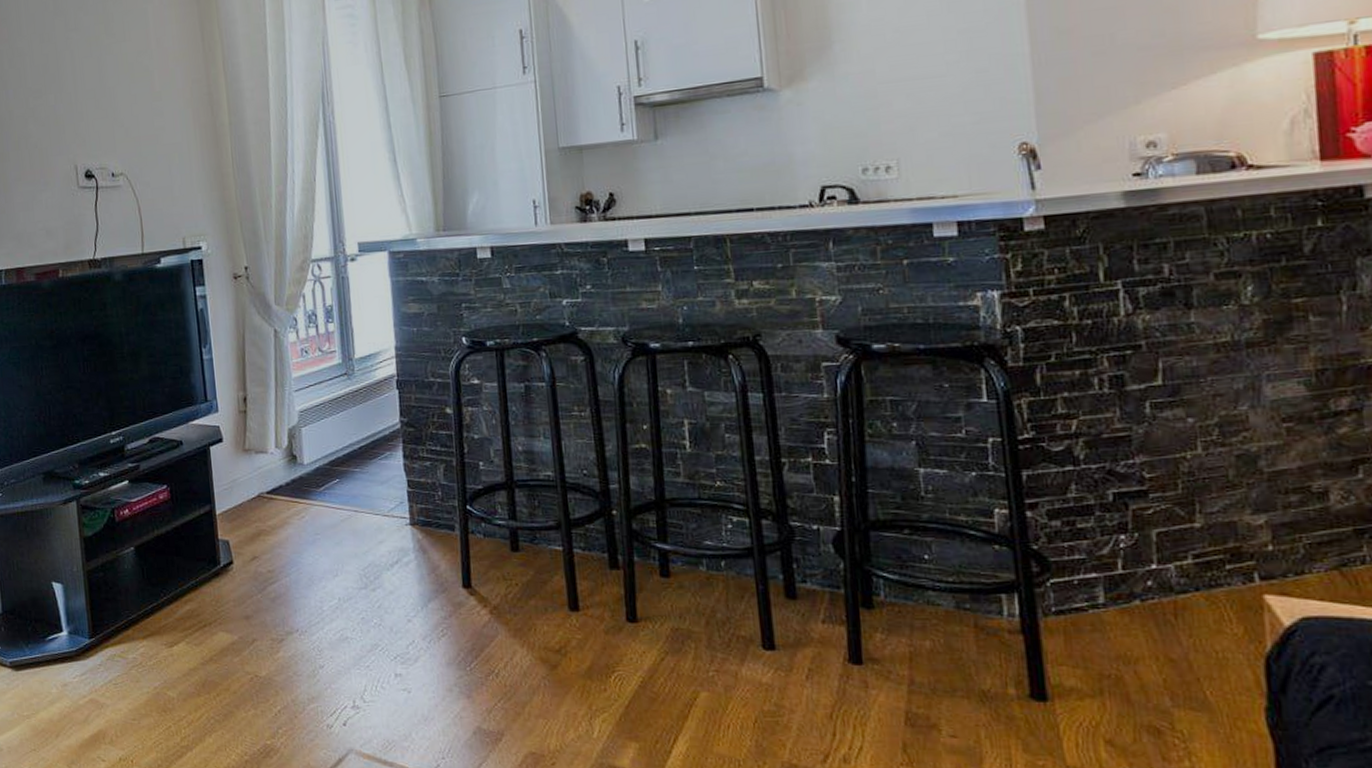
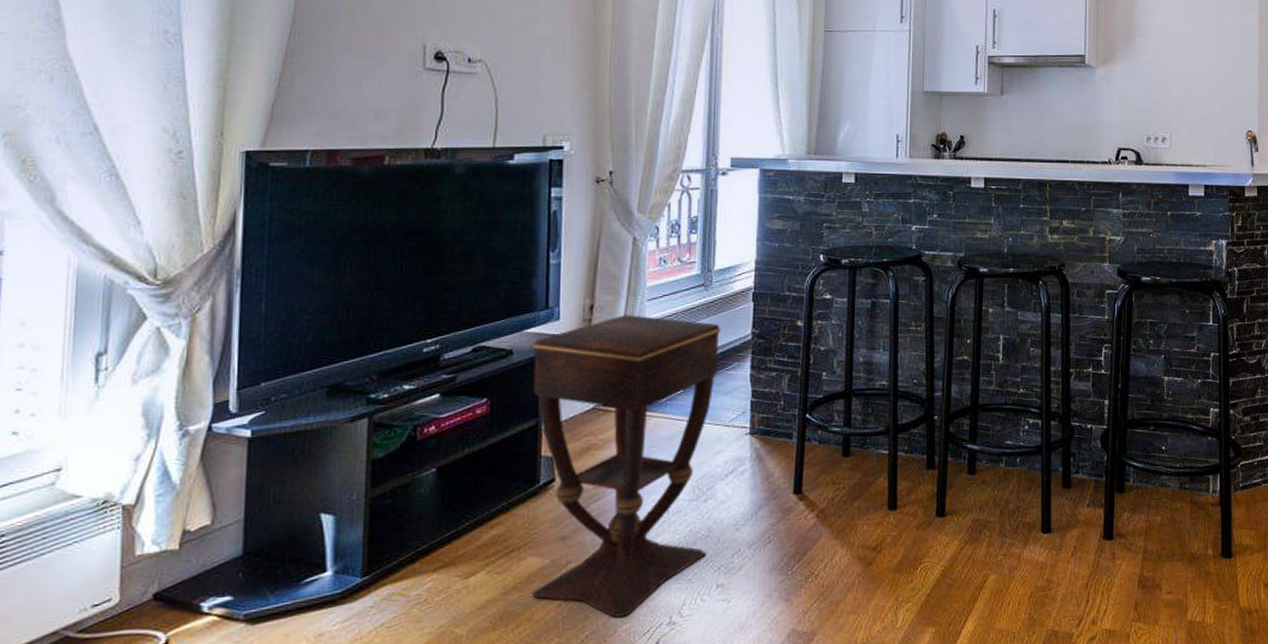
side table: none [197,405,381,696] -> present [531,314,721,618]

